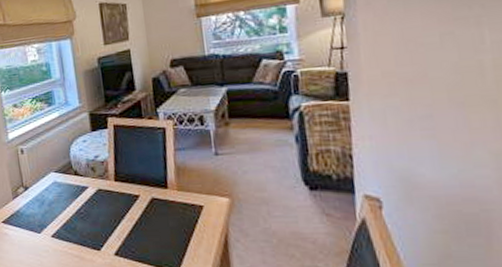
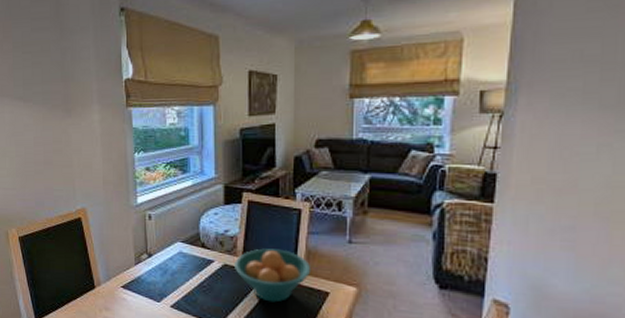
fruit bowl: none [108,168,183,222] -> present [235,248,311,303]

